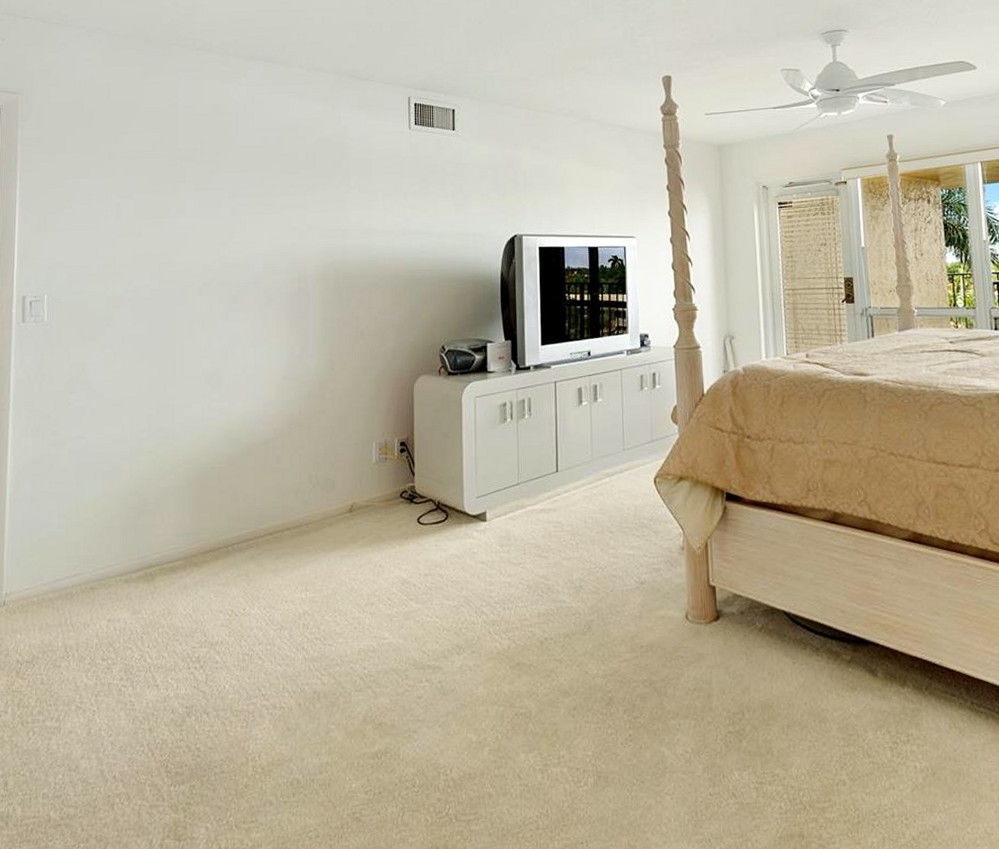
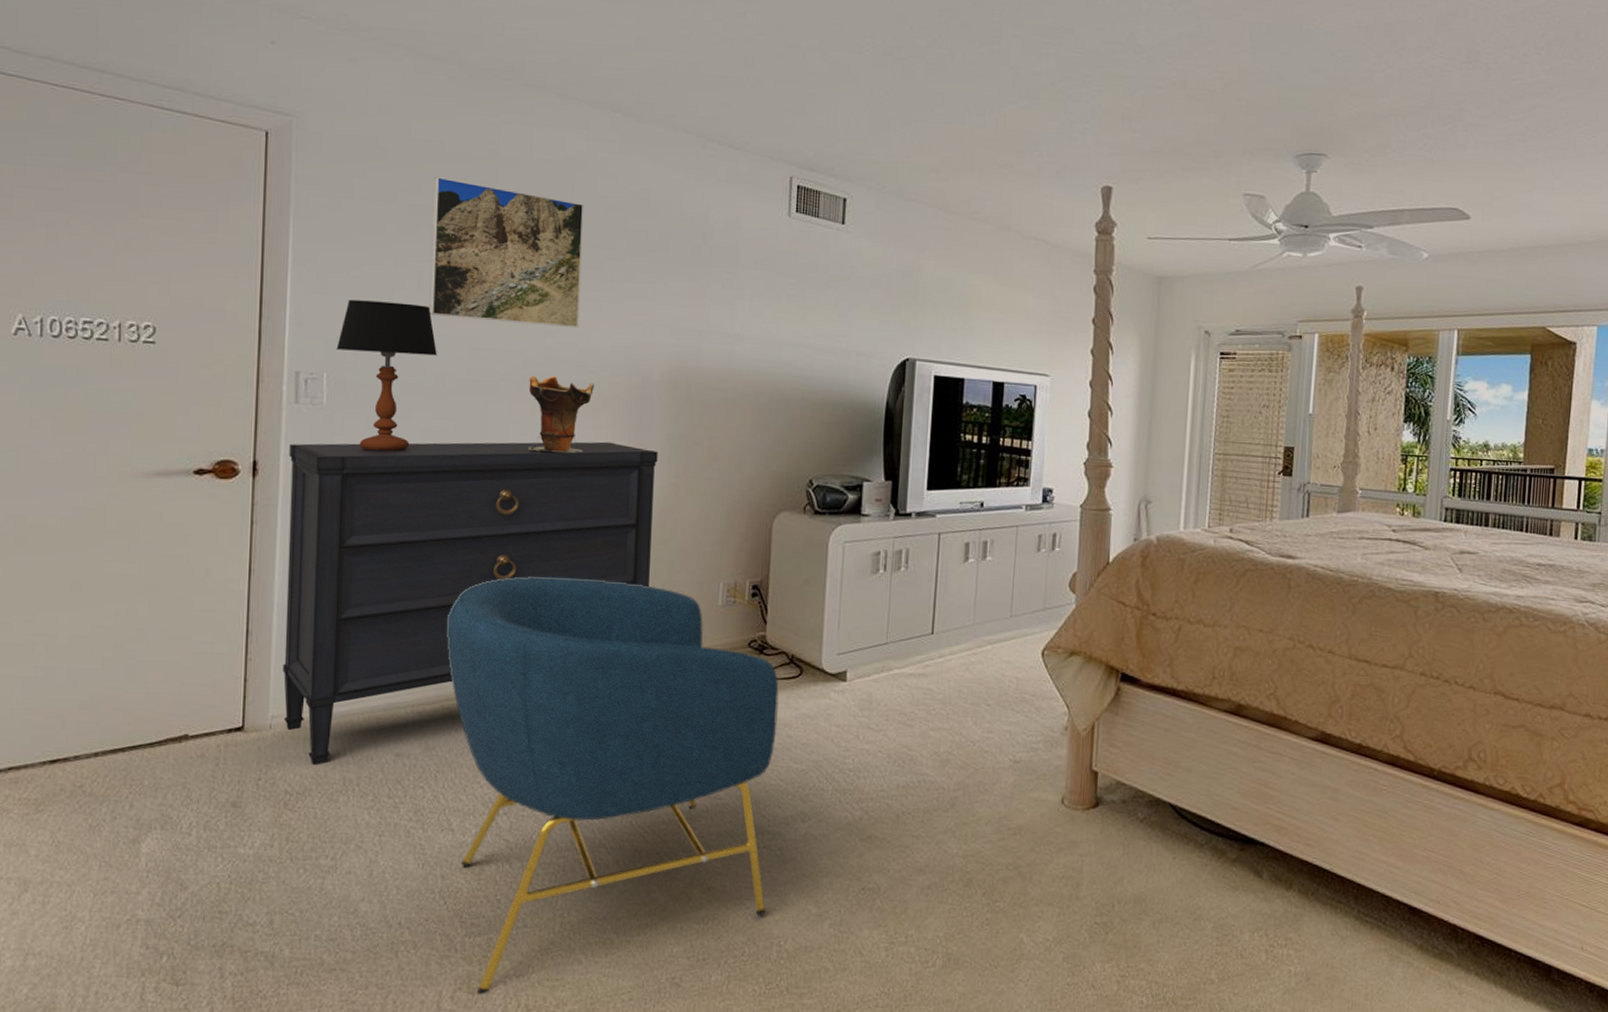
dresser: none [14,330,315,636] -> present [282,441,658,766]
table lamp: none [54,231,135,356] -> present [336,299,438,452]
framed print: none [126,127,246,239] -> present [429,176,585,329]
armchair: none [147,449,432,841] -> present [446,576,779,995]
decorative vase: none [208,279,260,343] -> present [528,375,594,454]

